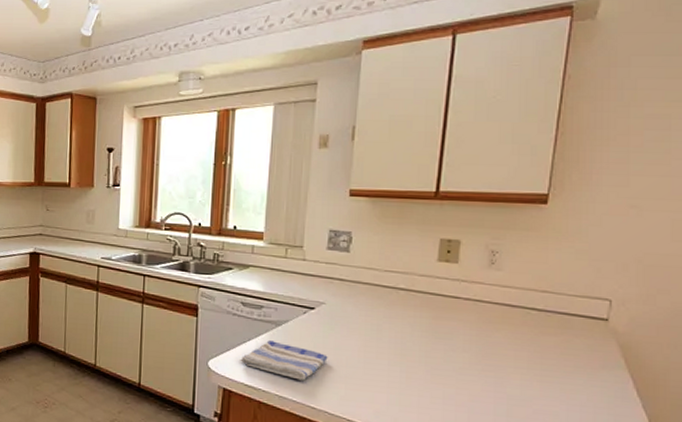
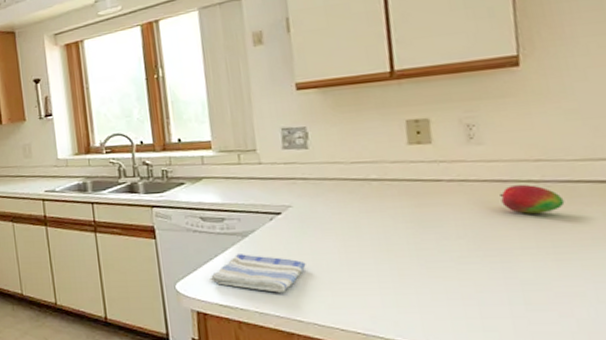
fruit: none [506,310,559,339] -> present [500,184,565,214]

